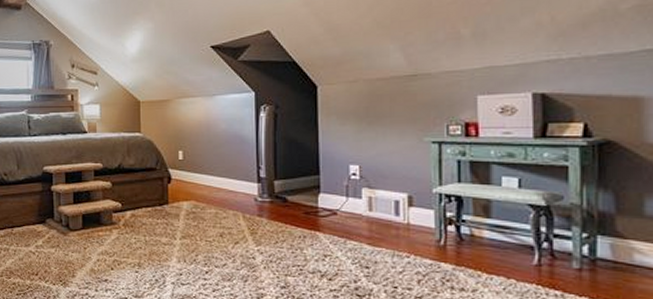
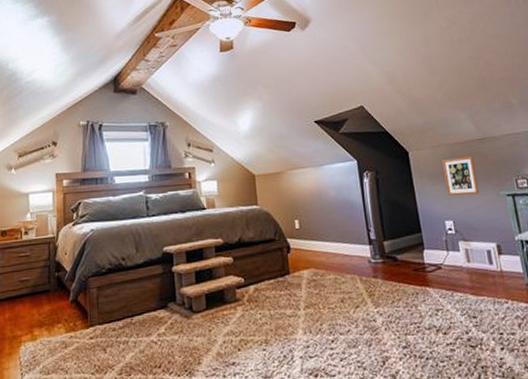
picture frame: none [357,95,398,139] -> present [442,156,480,196]

